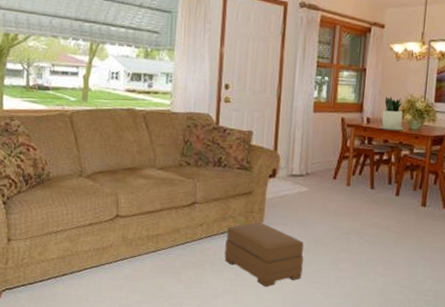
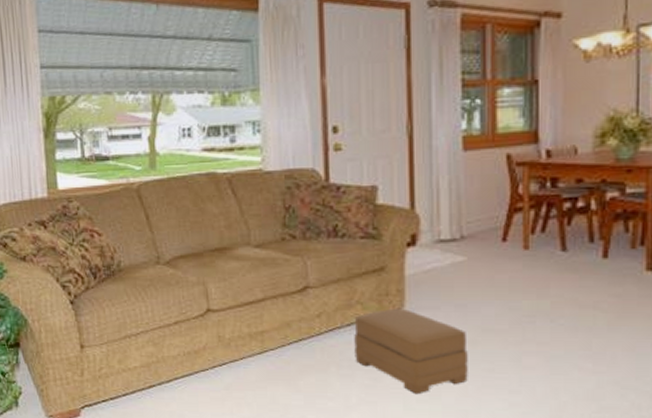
planter: present [380,97,404,131] -> none [567,115,606,166]

